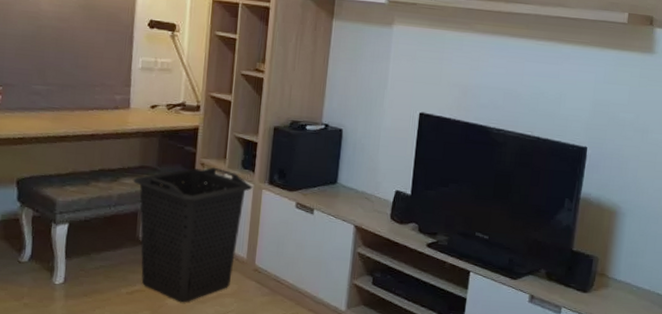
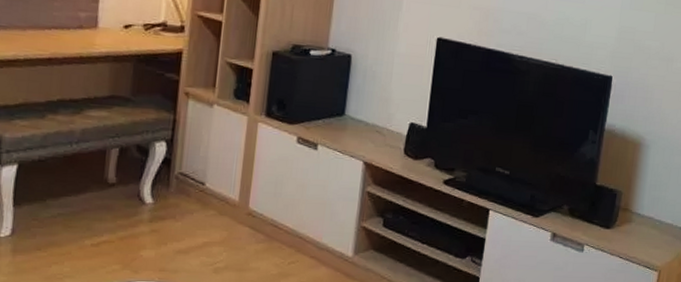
laundry basket: present [132,167,253,303] -> none [100,96,247,254]

